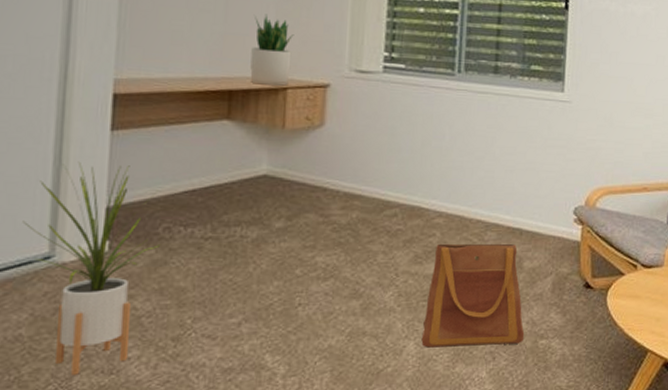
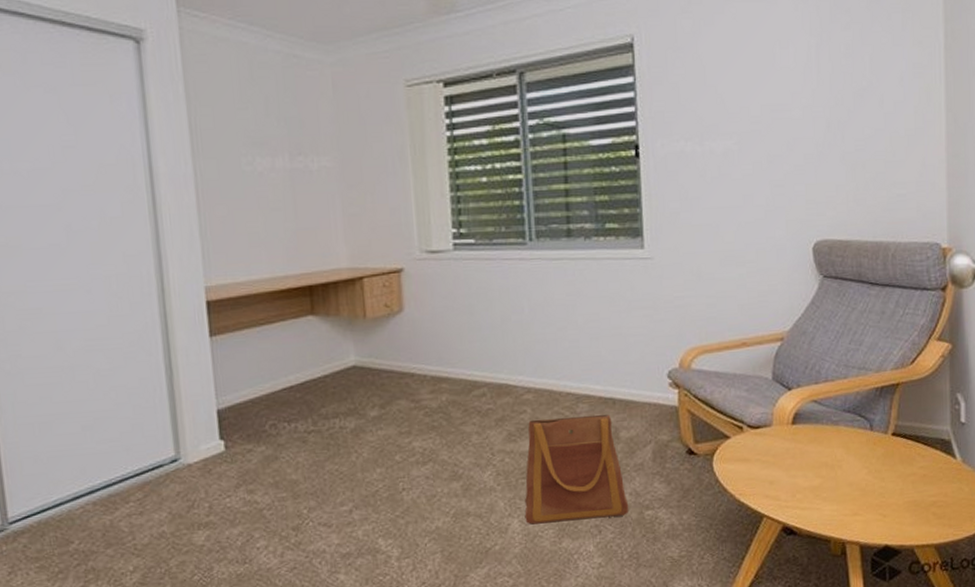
house plant: present [22,161,161,375] -> none [148,368,270,566]
planter: present [250,14,293,87] -> none [323,204,364,278]

